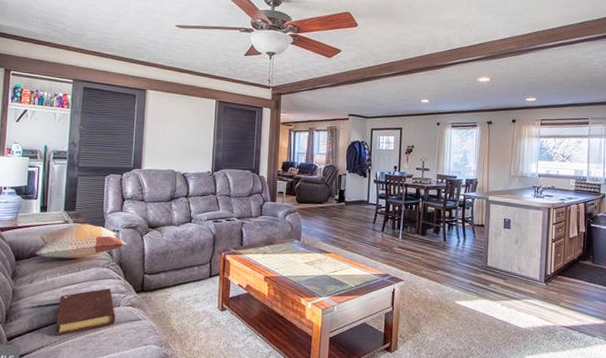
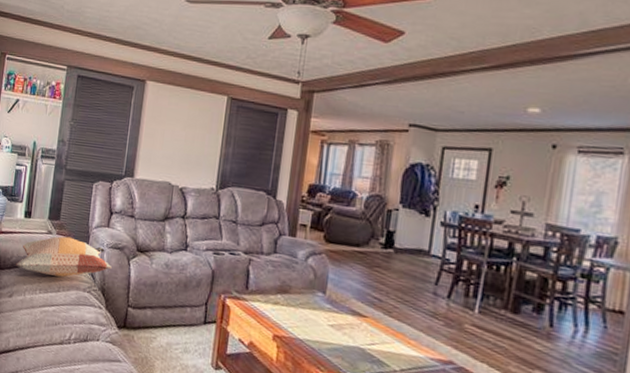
book: present [56,288,116,336] -> none [31,316,94,363]

